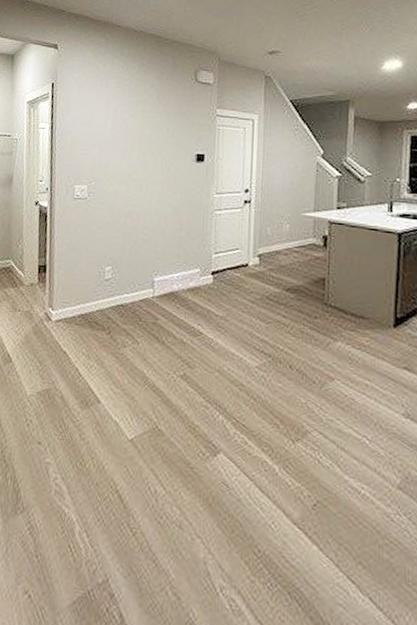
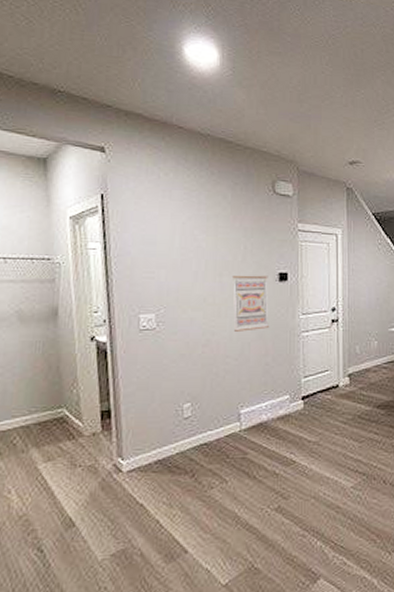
wall art: none [153,155,187,206] -> present [232,275,269,332]

